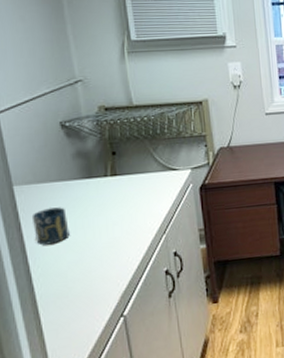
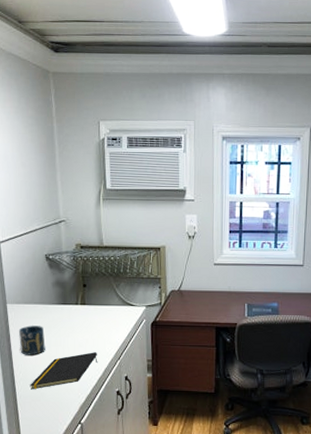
notepad: none [52,229,139,286] -> present [30,352,98,390]

